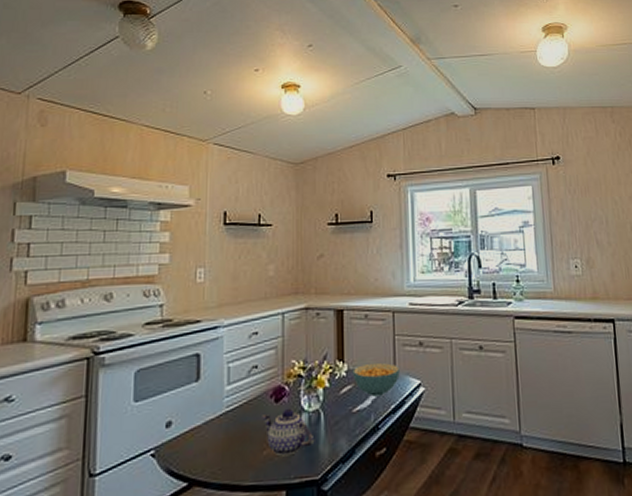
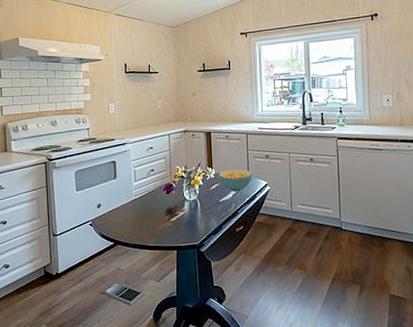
teapot: present [262,408,315,457] -> none [158,198,195,229]

